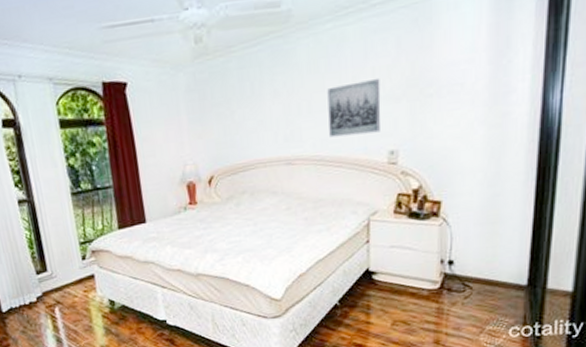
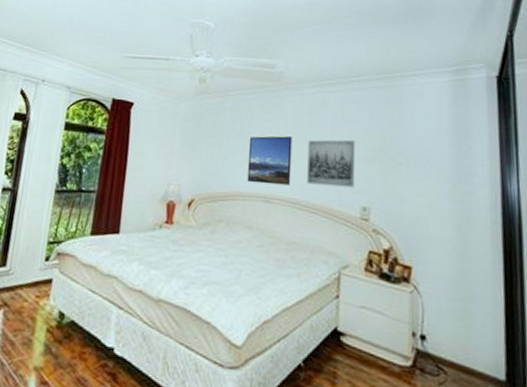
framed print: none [261,88,312,148] -> present [247,136,292,186]

